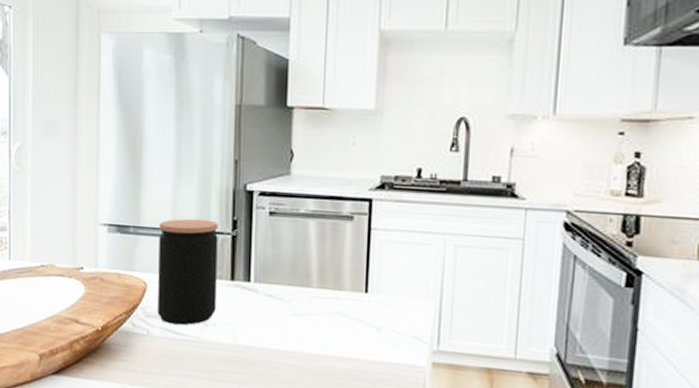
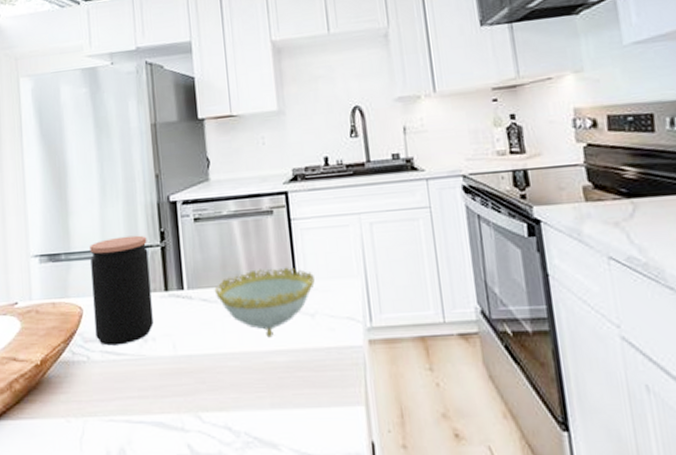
decorative bowl: none [281,274,386,344] -> present [214,267,315,338]

